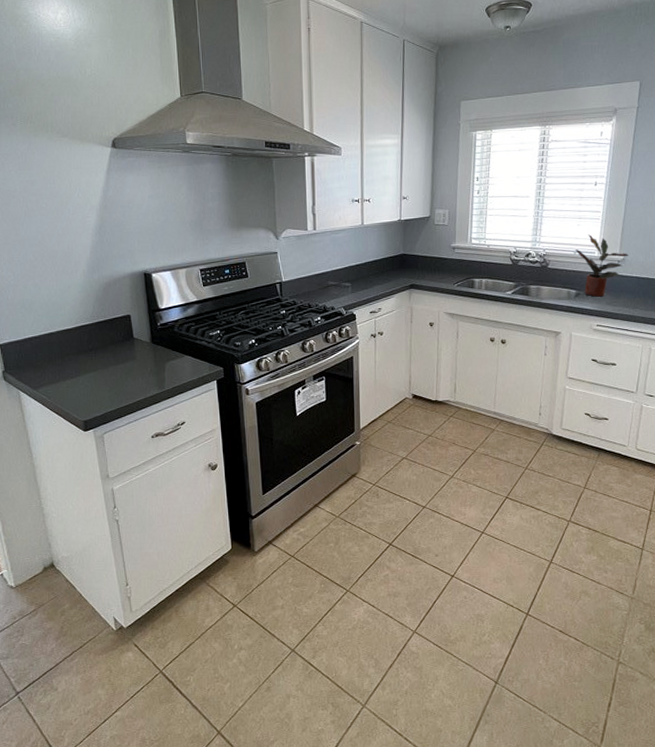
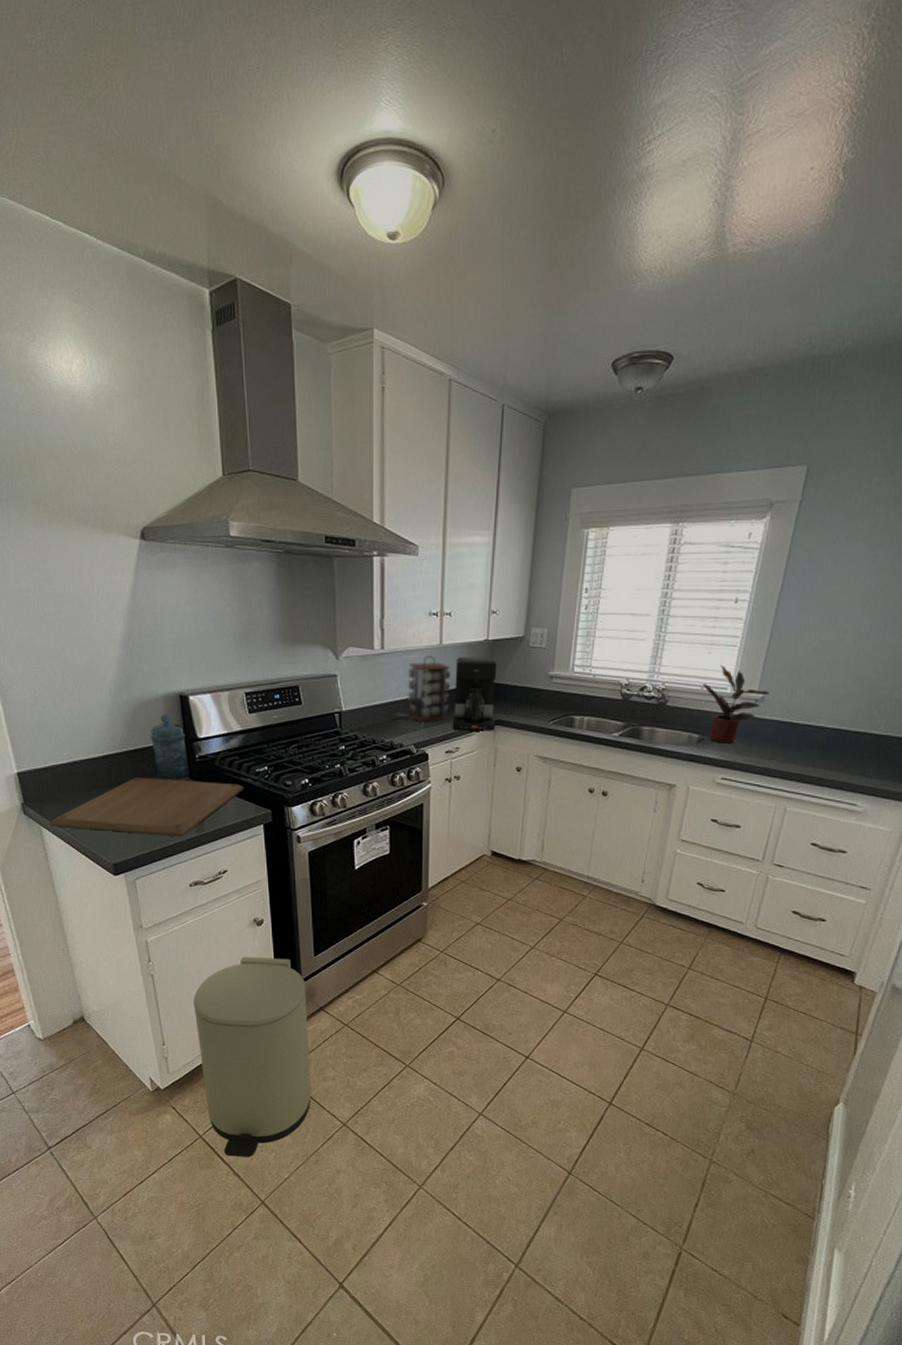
chopping board: none [27,344,200,395] -> present [49,777,245,837]
canister: none [118,290,152,346] -> present [150,714,189,780]
pedal bin: none [154,498,262,689] -> present [193,956,311,1157]
spice rack: none [335,234,372,288] -> present [407,655,451,721]
coffee maker: none [374,234,410,295] -> present [452,657,497,731]

